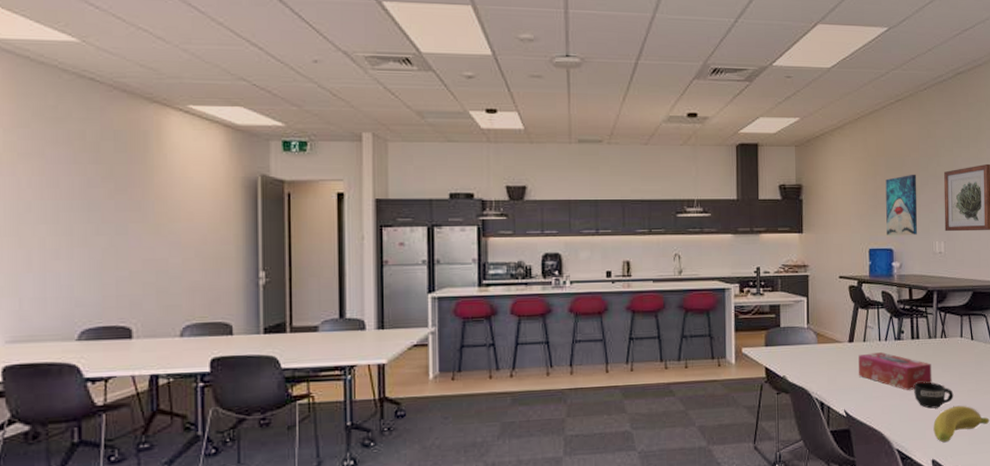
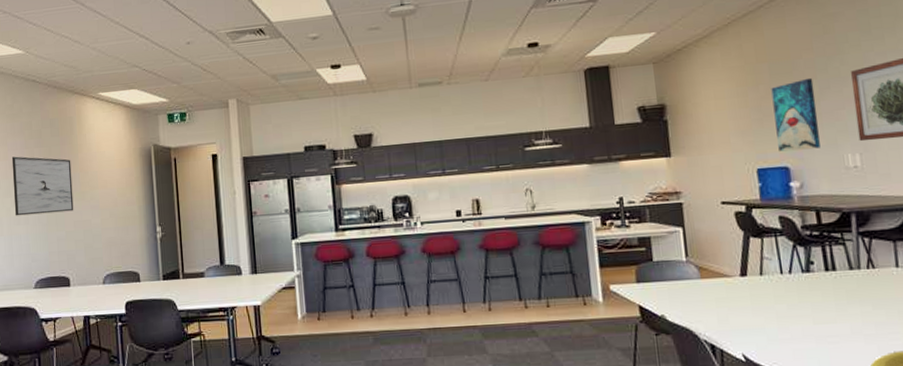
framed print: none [51,172,144,249] -> present [11,156,74,216]
tissue box: present [858,352,932,390] -> none [755,287,860,332]
mug: present [914,382,954,409] -> none [834,321,894,354]

